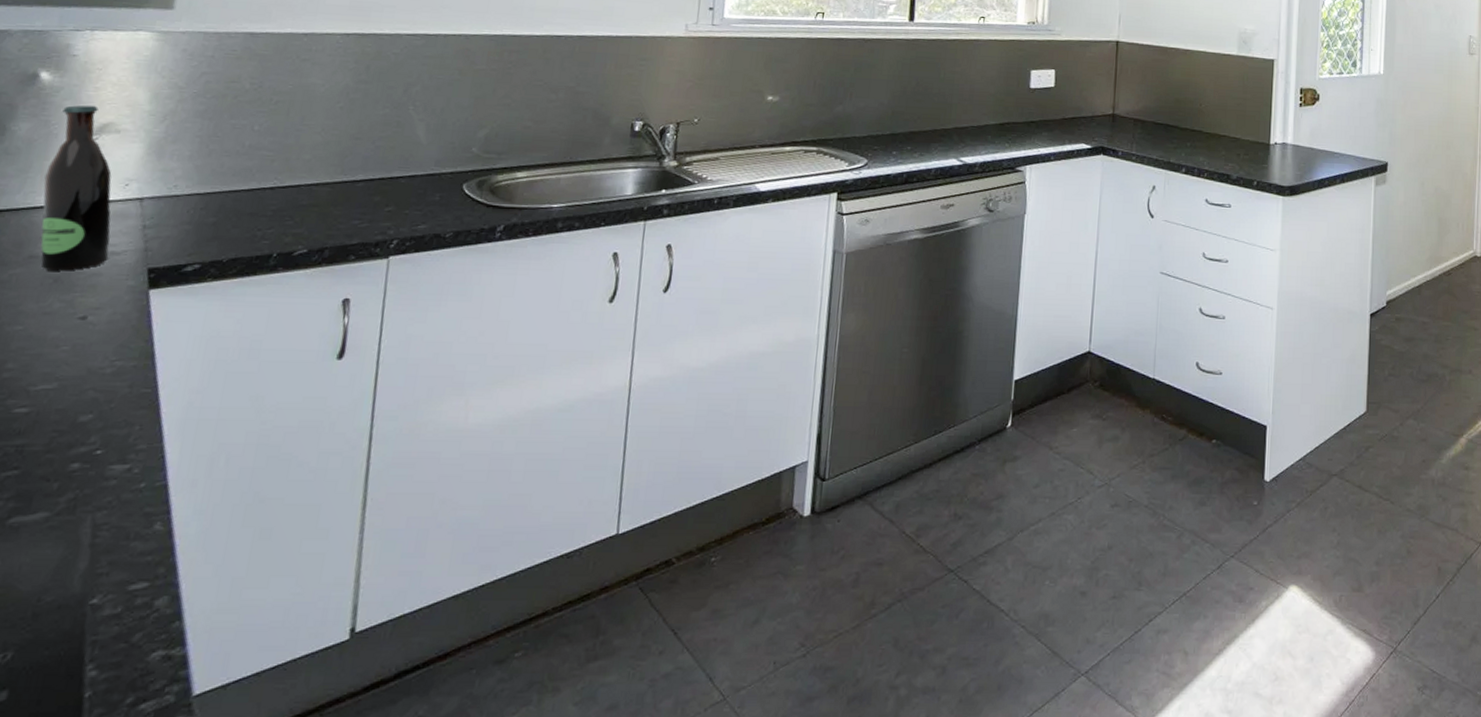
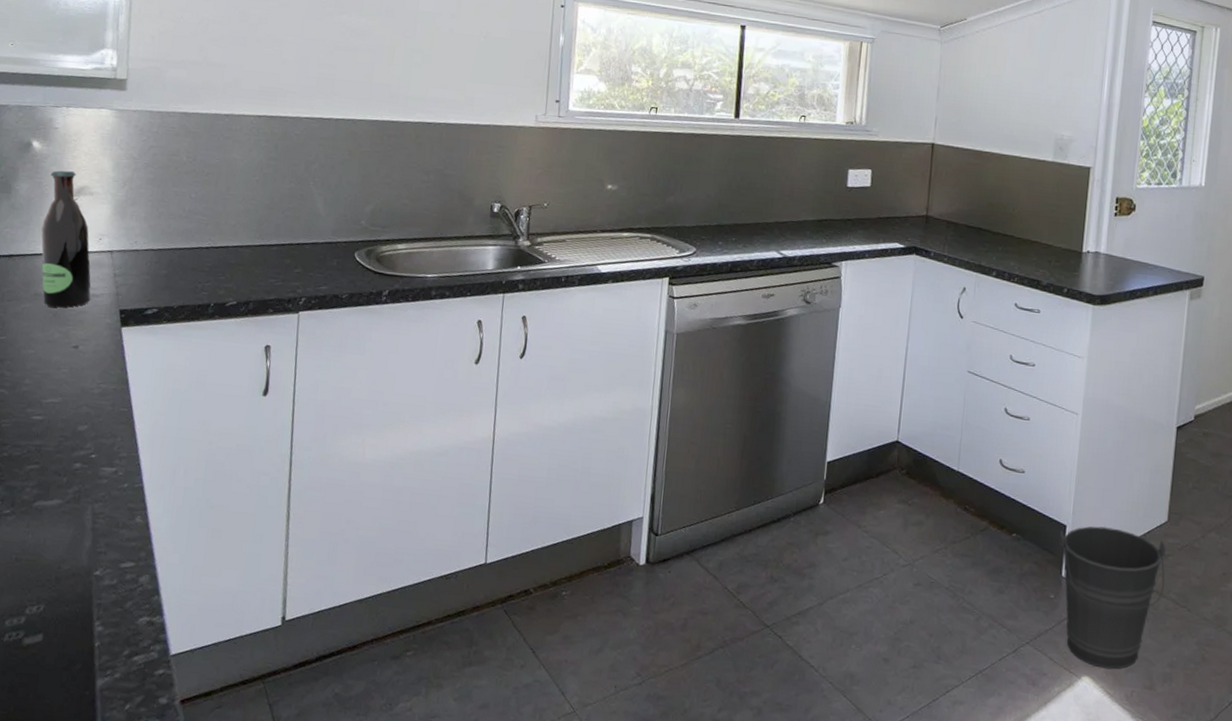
bucket: none [1260,424,1367,575] -> present [1059,526,1167,669]

